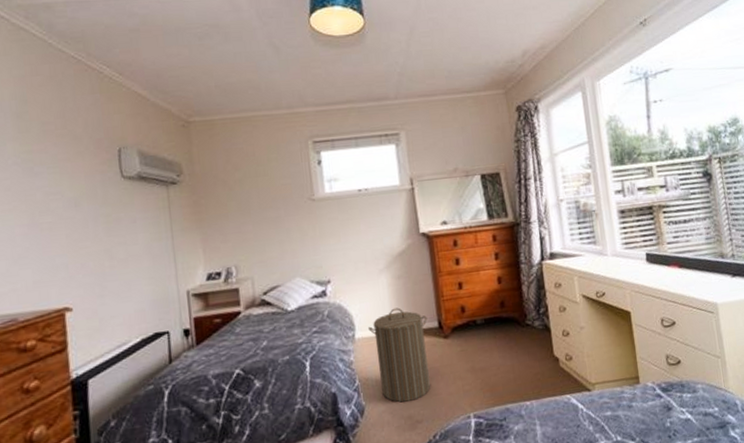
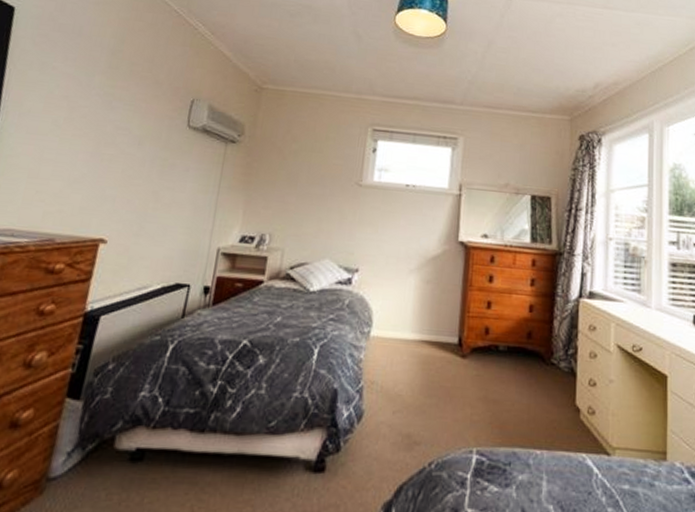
laundry hamper: present [368,307,430,403] -> none [385,313,448,418]

